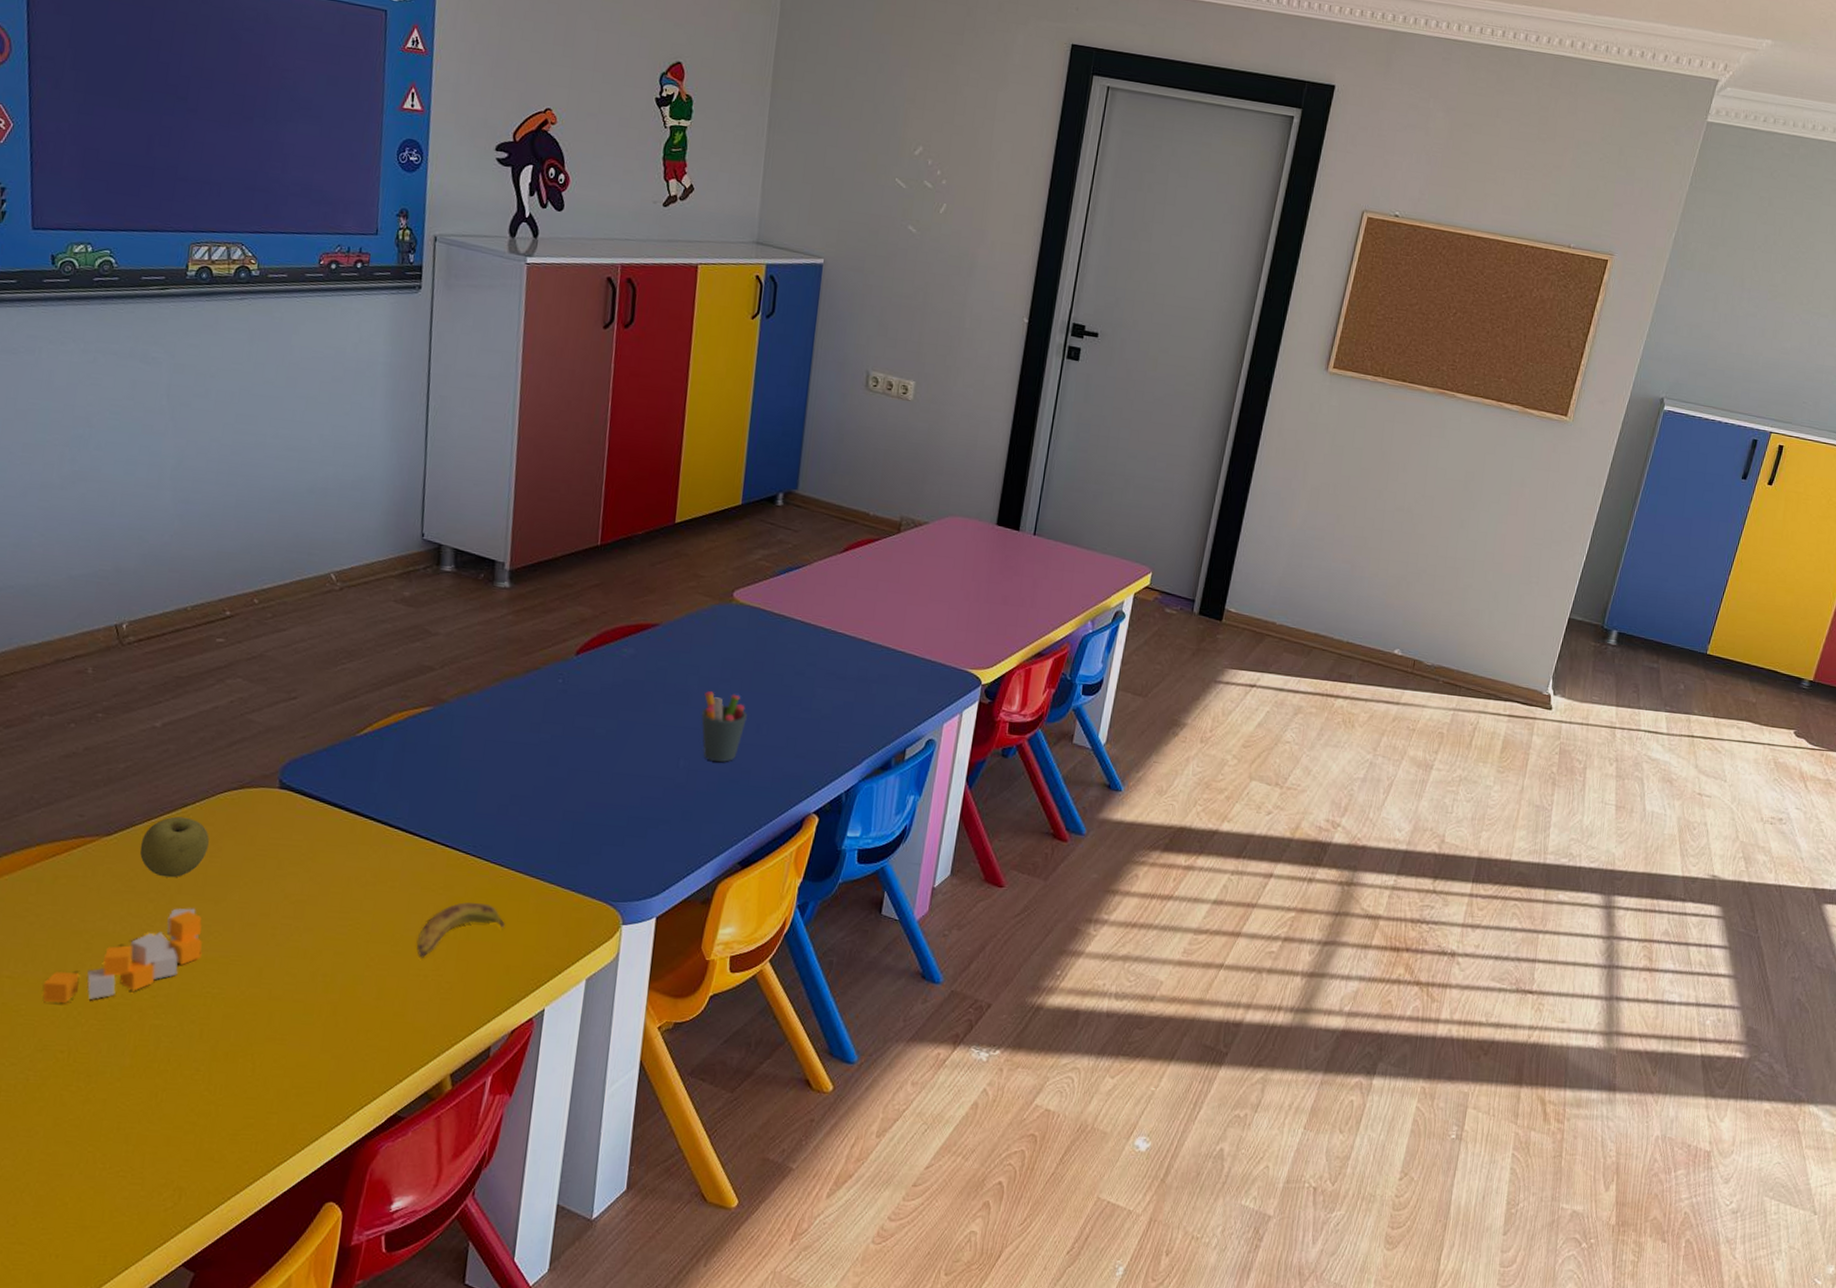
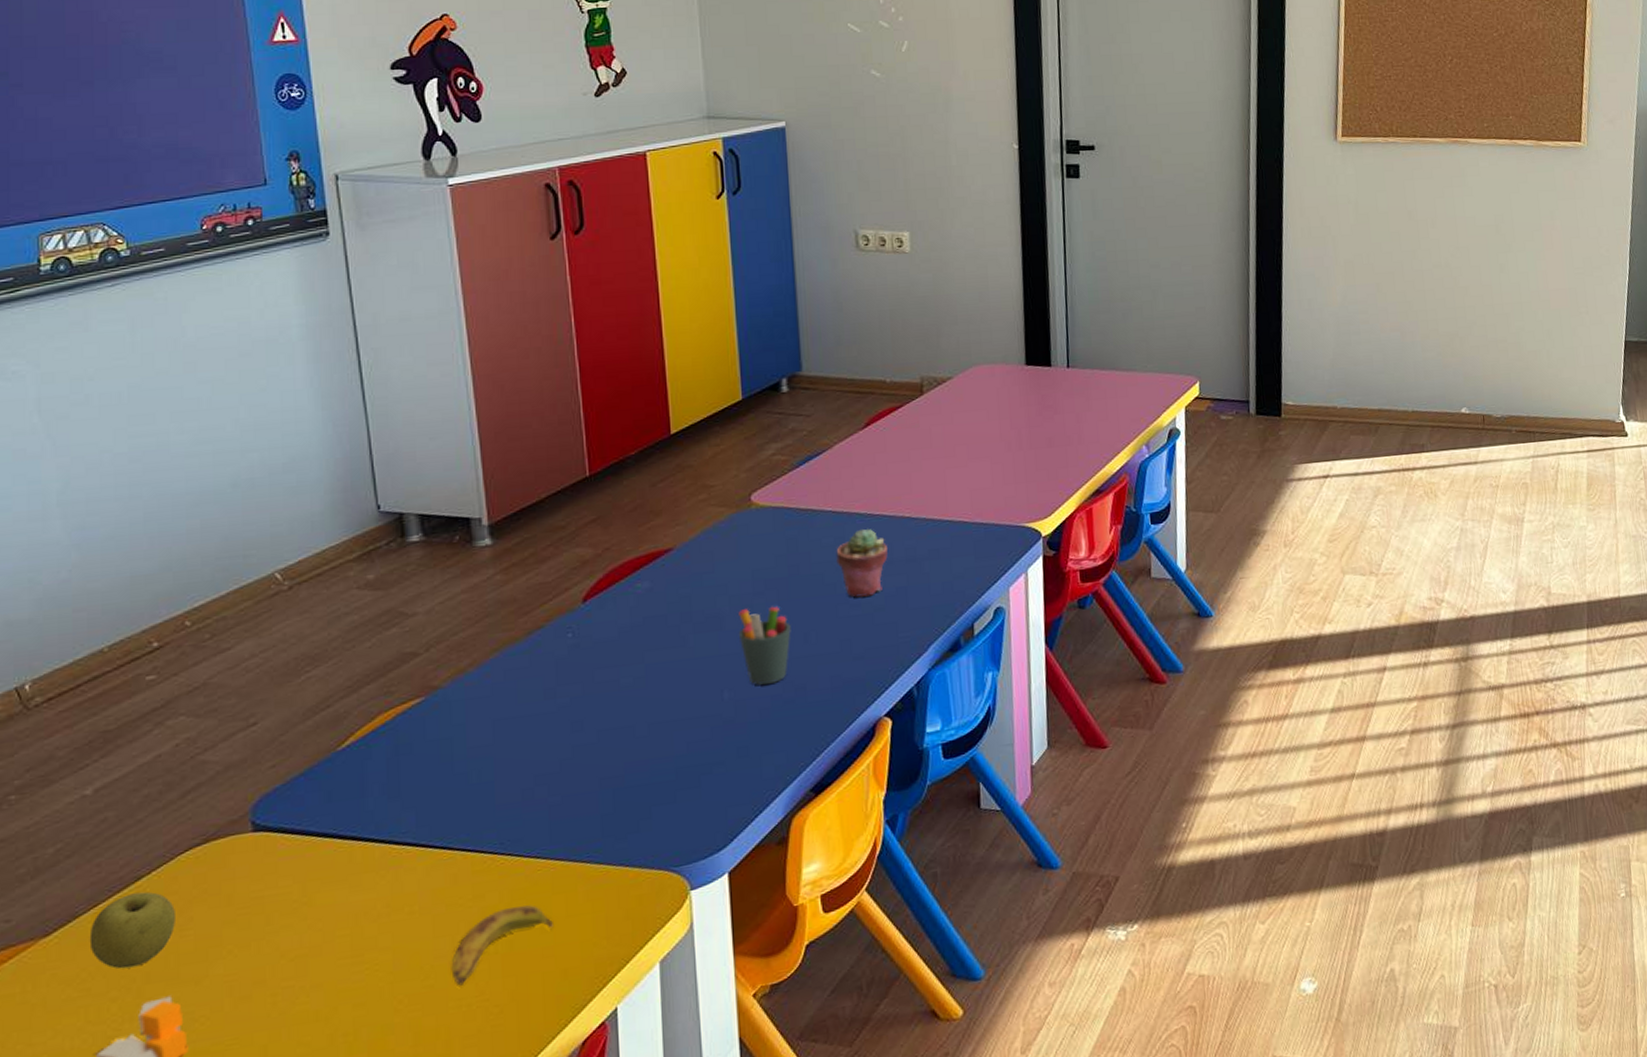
potted succulent: none [796,643,843,704] -> present [836,528,888,598]

